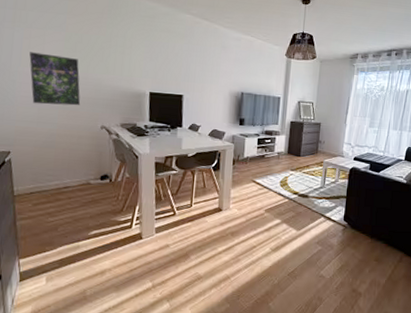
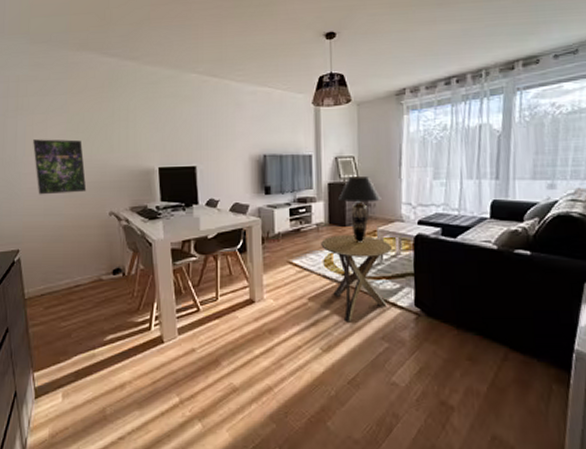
side table: none [280,163,333,230] -> present [321,235,392,323]
table lamp: none [297,118,330,170] -> present [338,176,381,242]

